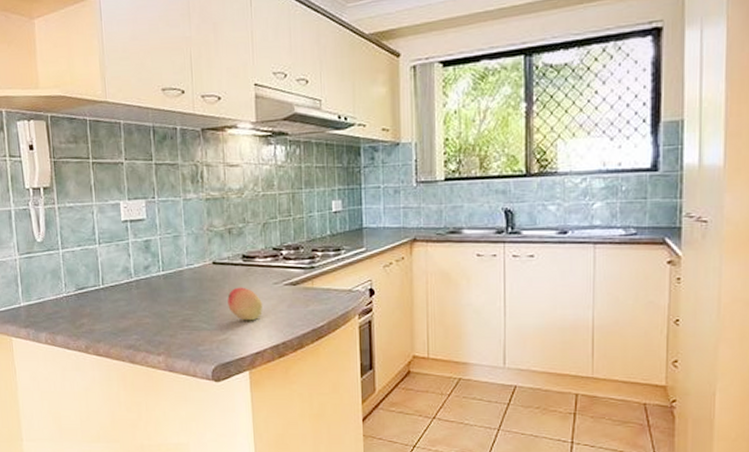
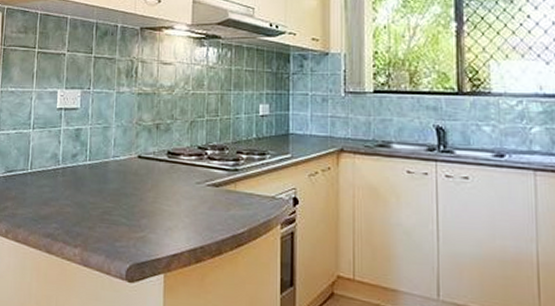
fruit: present [227,287,262,321] -> none [149,183,183,220]

